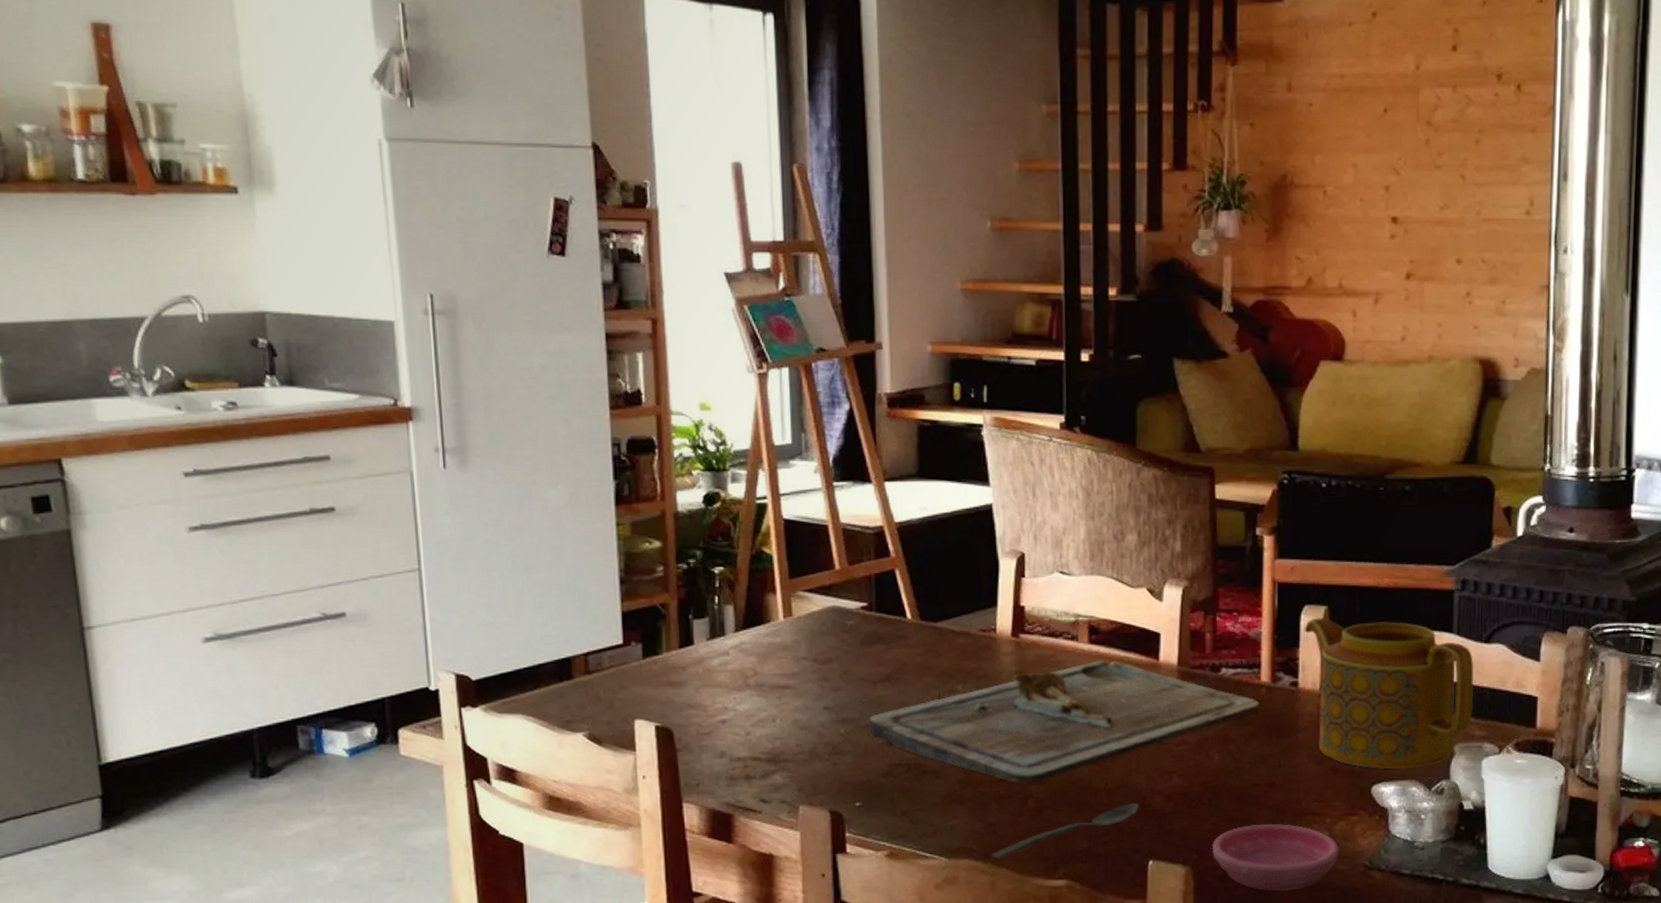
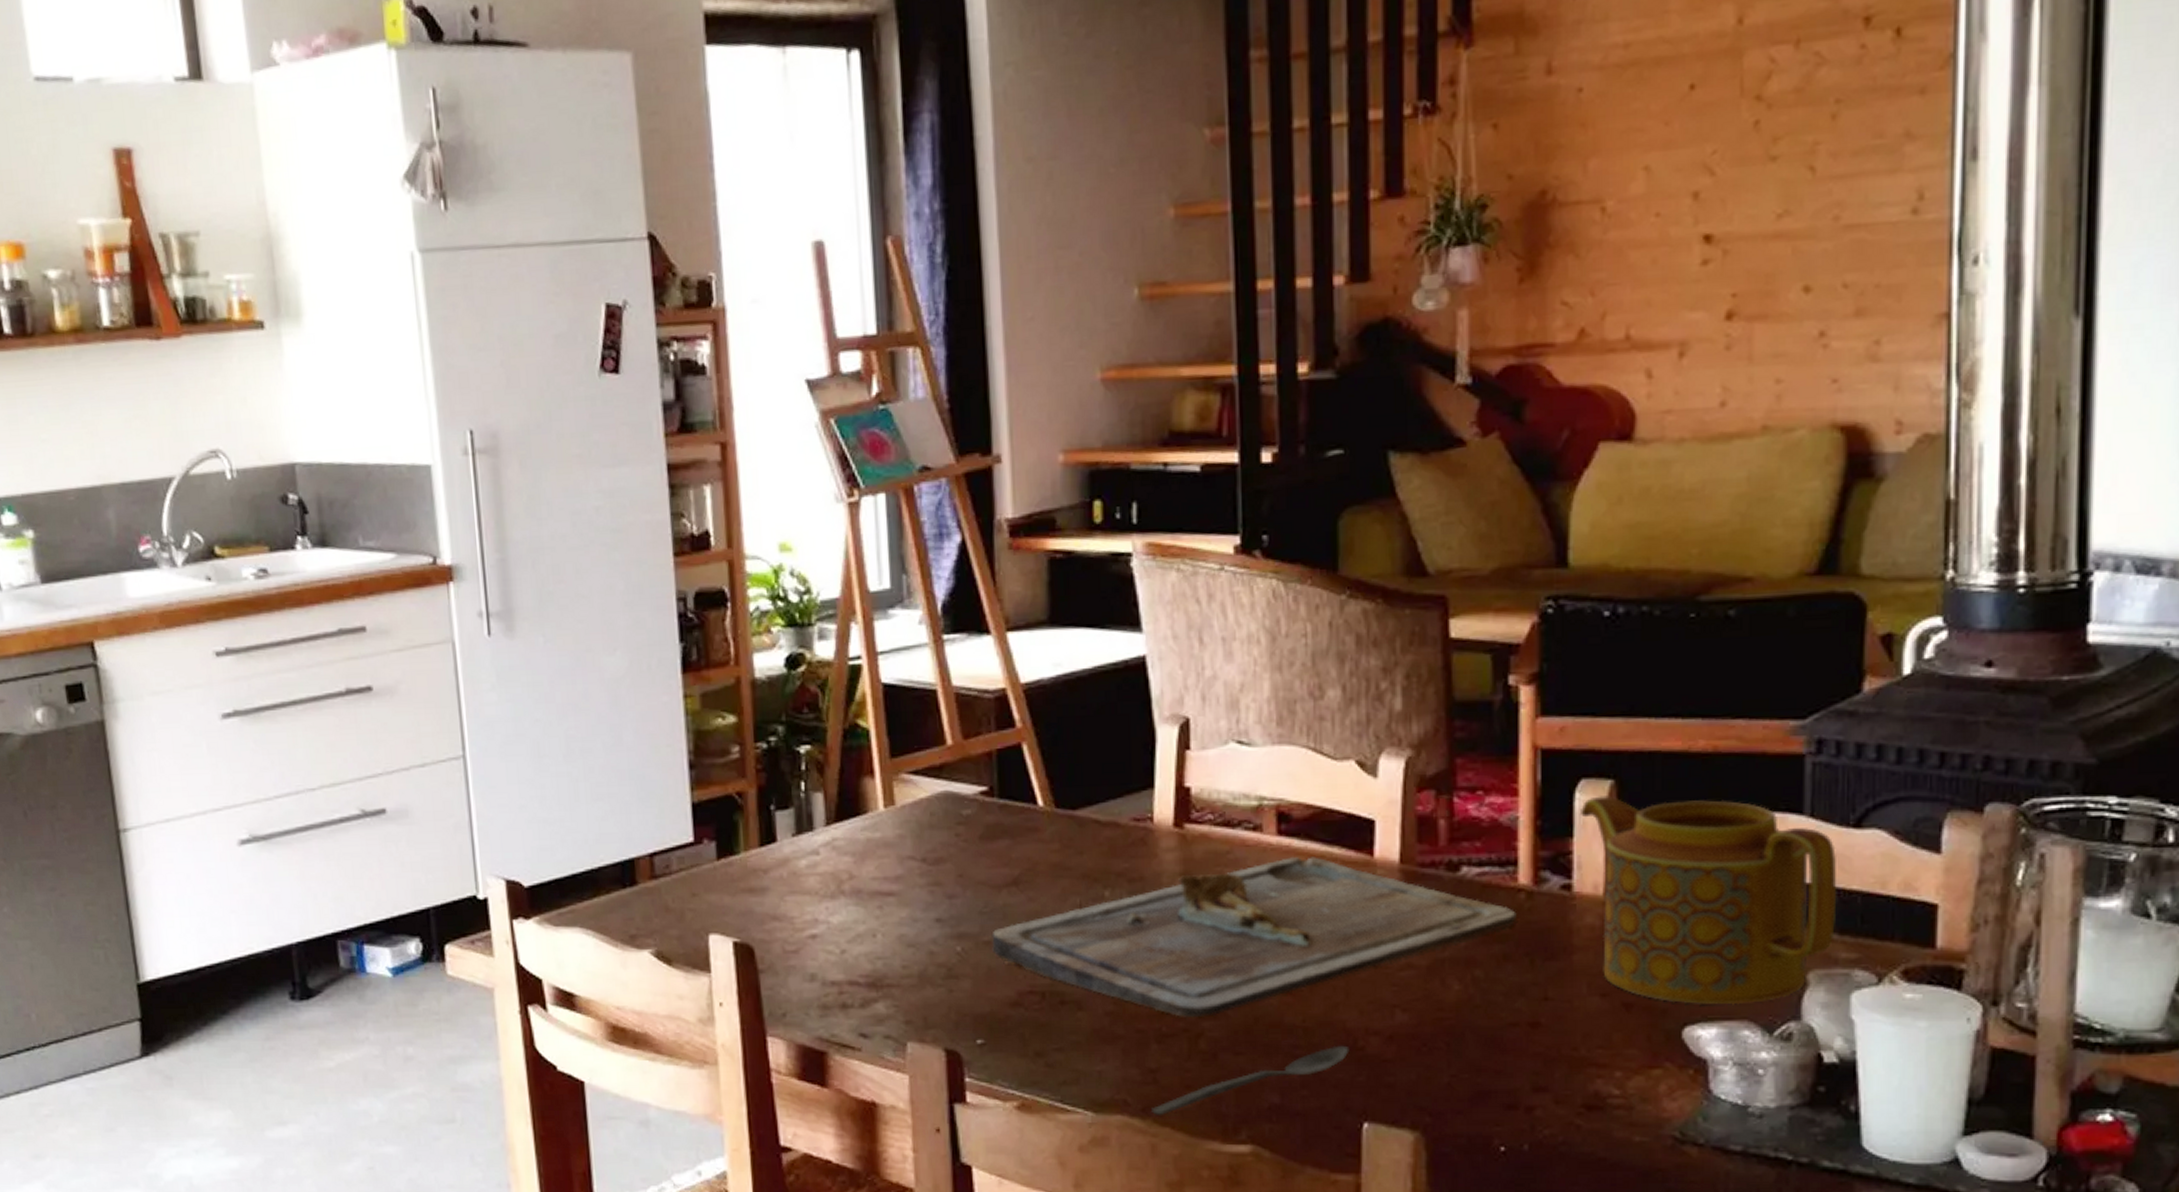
saucer: present [1211,824,1338,891] -> none [1451,1077,1634,1169]

